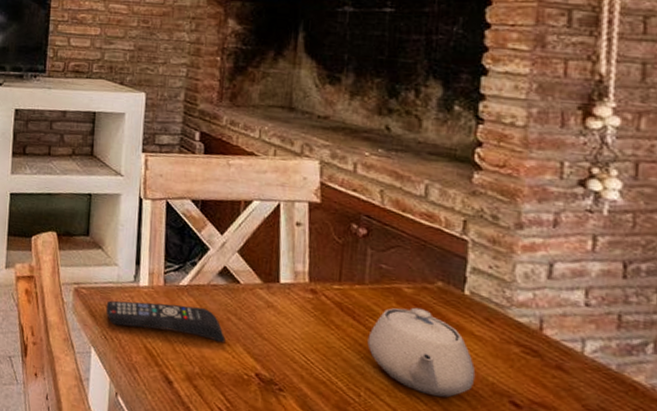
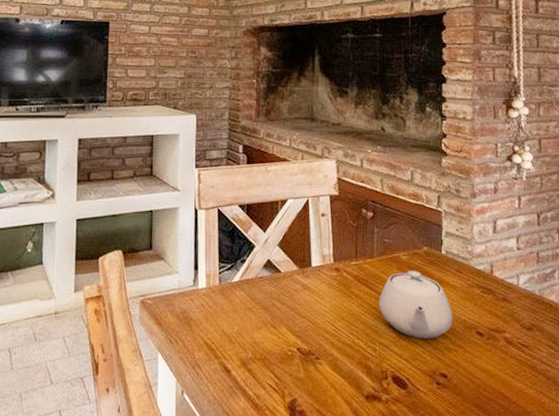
remote control: present [105,300,226,343] -> none [170,299,272,328]

